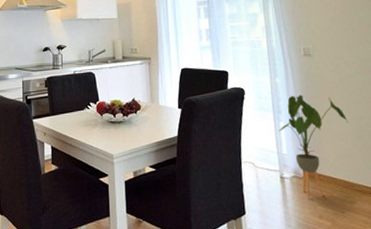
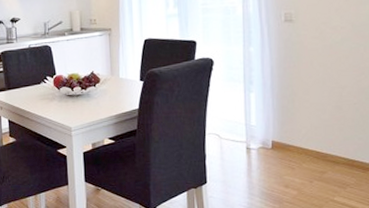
house plant: present [278,94,349,198] -> none [247,64,328,168]

